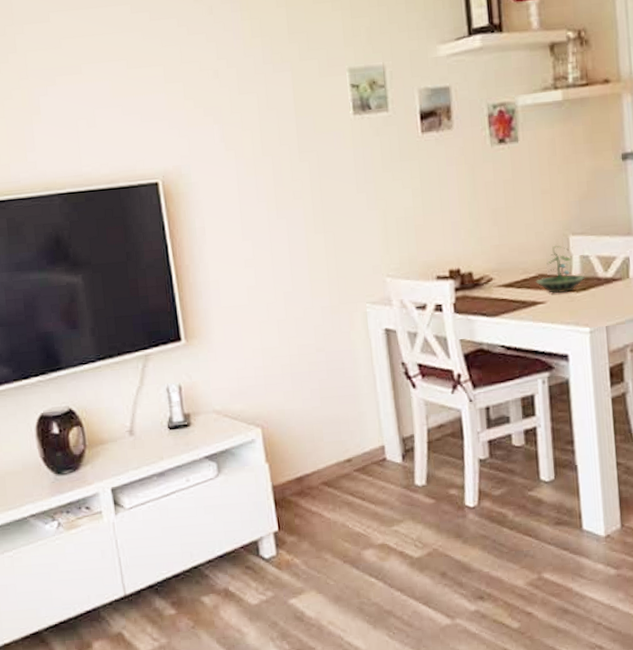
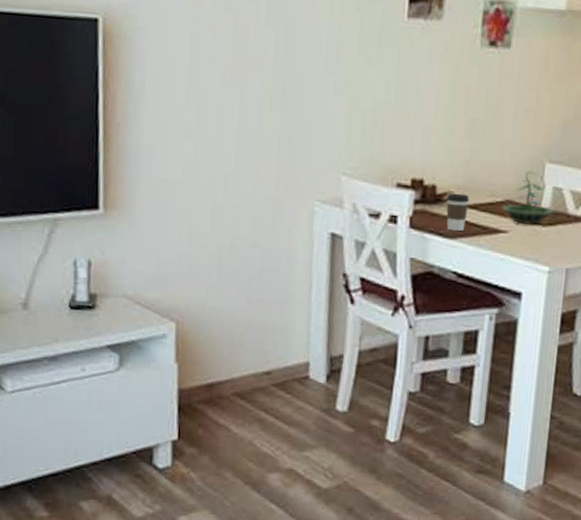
coffee cup: none [483,275,505,310] -> present [446,193,470,232]

